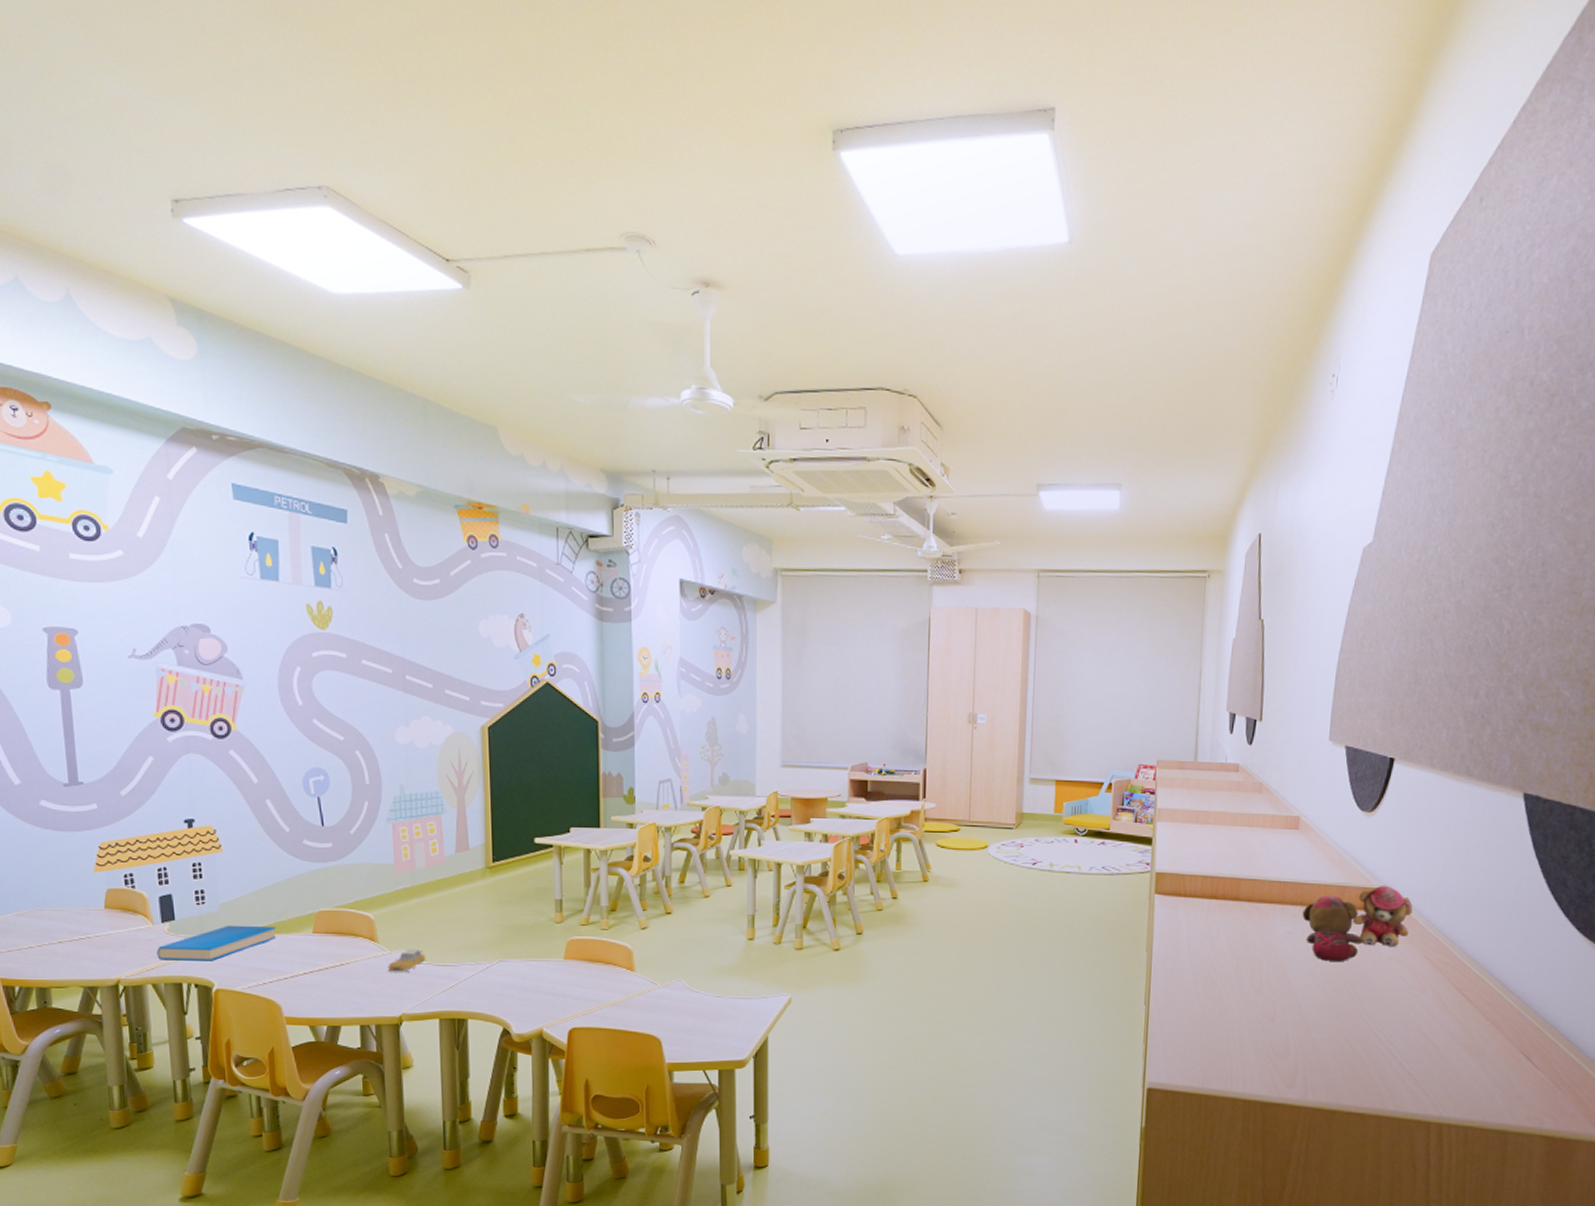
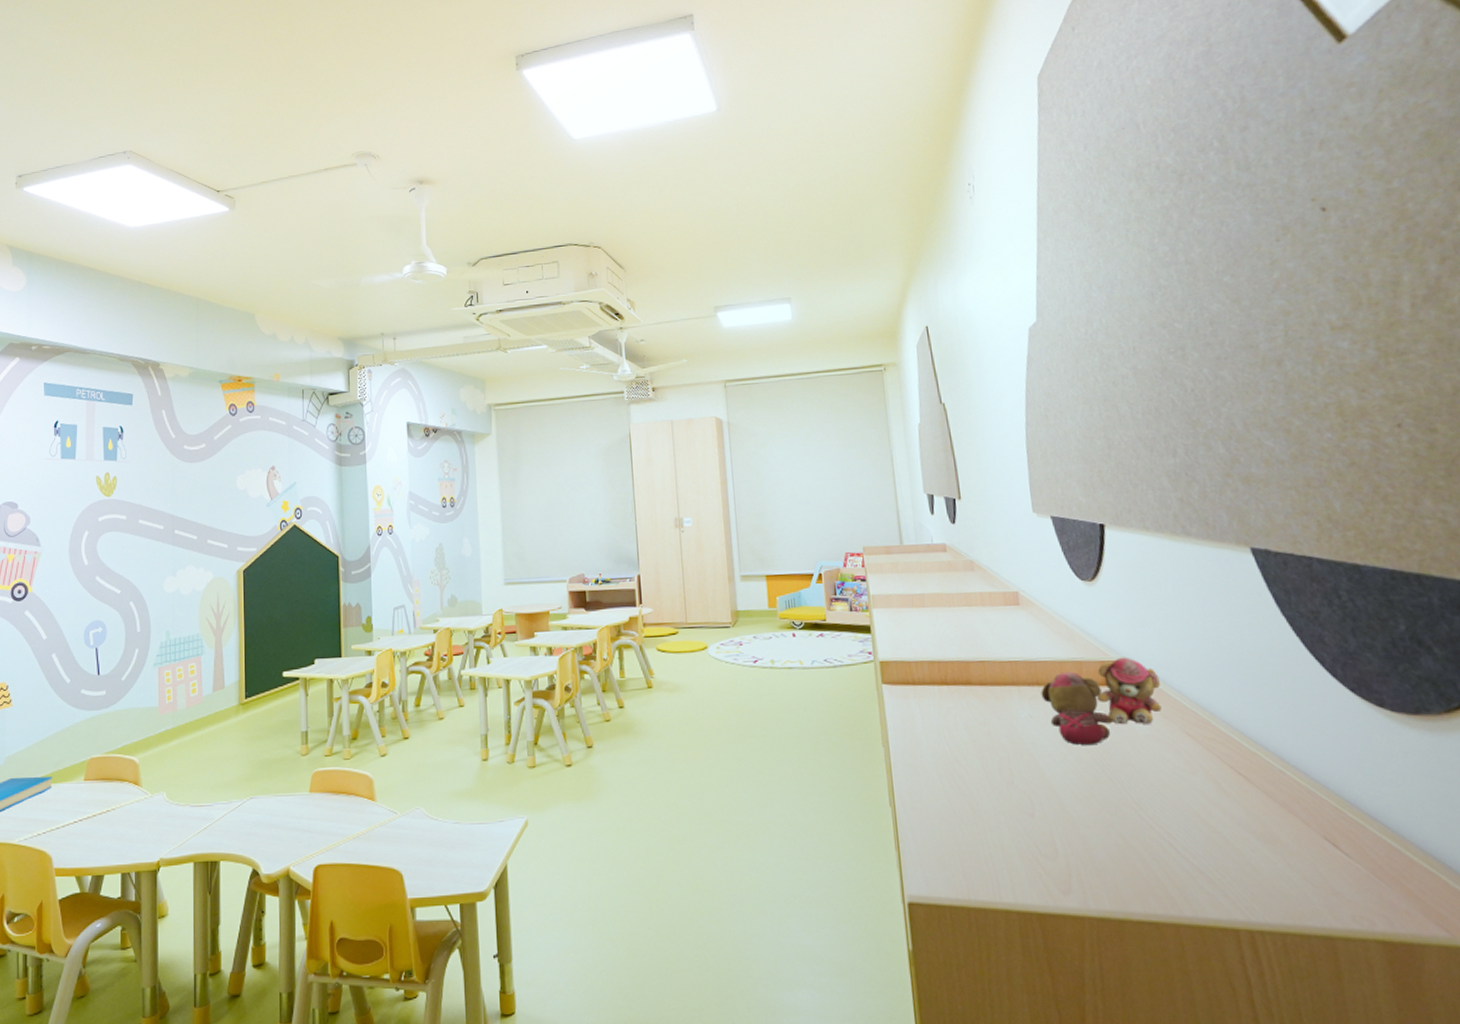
toy car: present [388,949,426,973] -> none [149,791,183,817]

